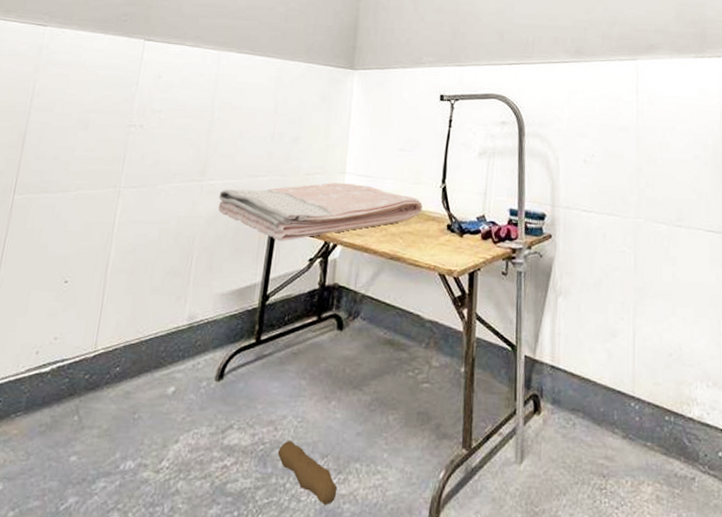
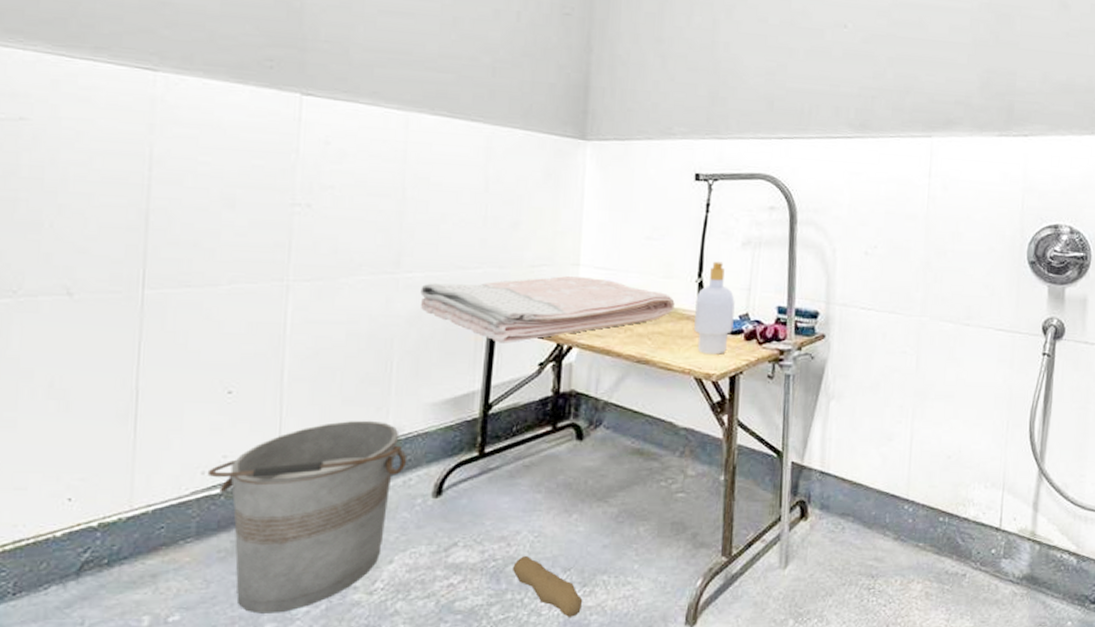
bucket: none [40,308,198,487] -> present [207,420,407,614]
soap bottle: none [438,169,473,252] -> present [694,261,735,355]

